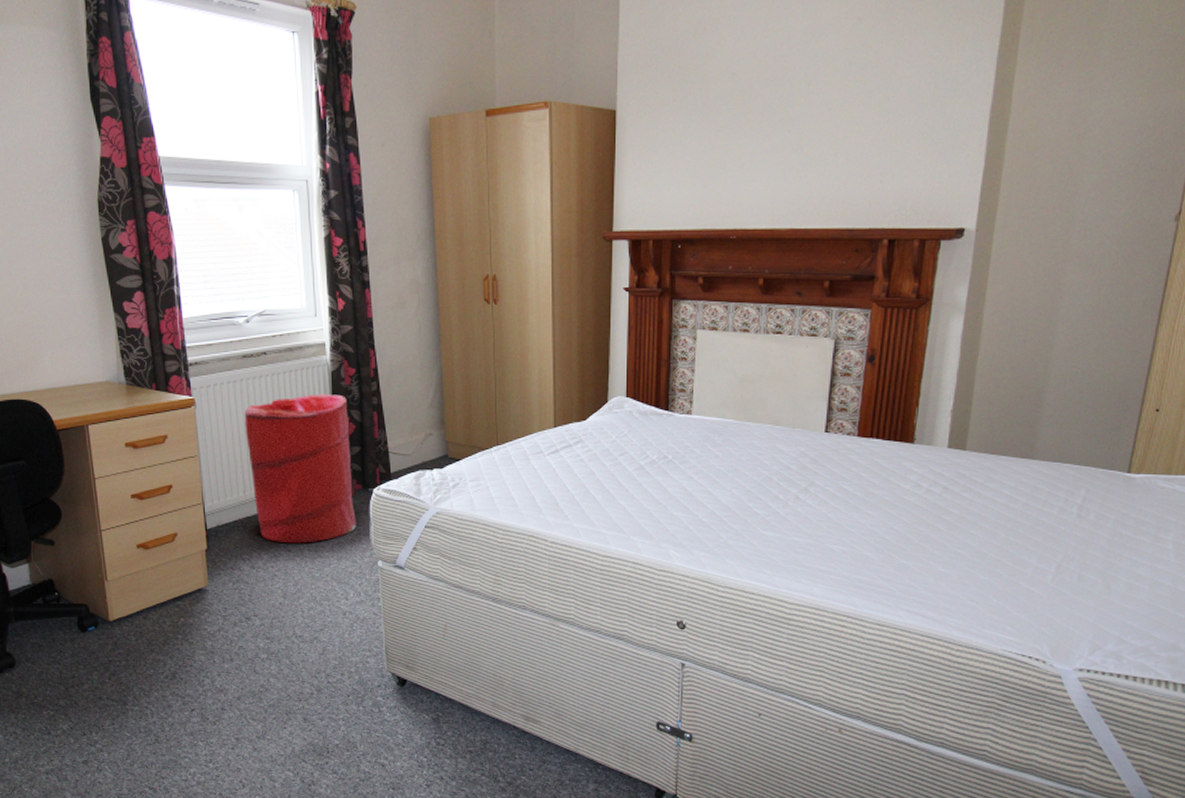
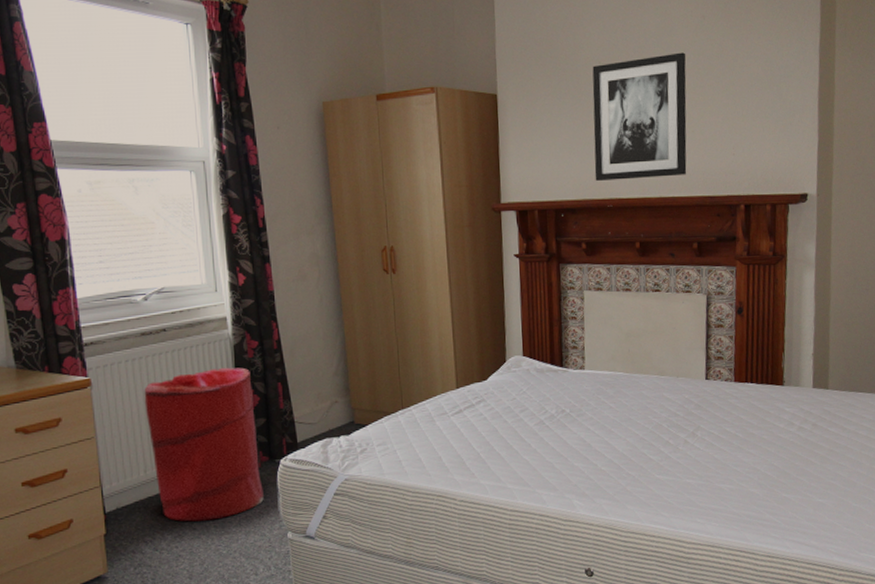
wall art: none [718,62,836,209] -> present [592,52,687,181]

